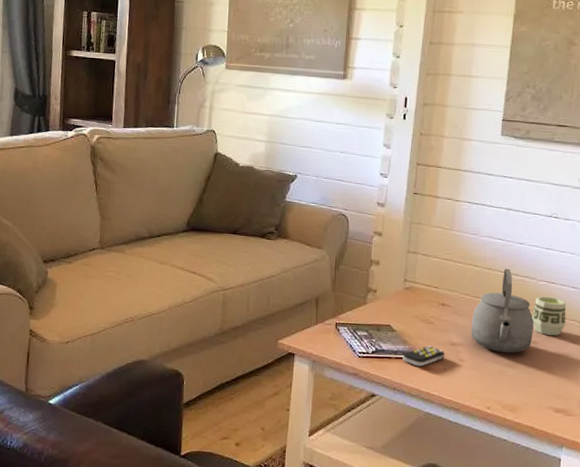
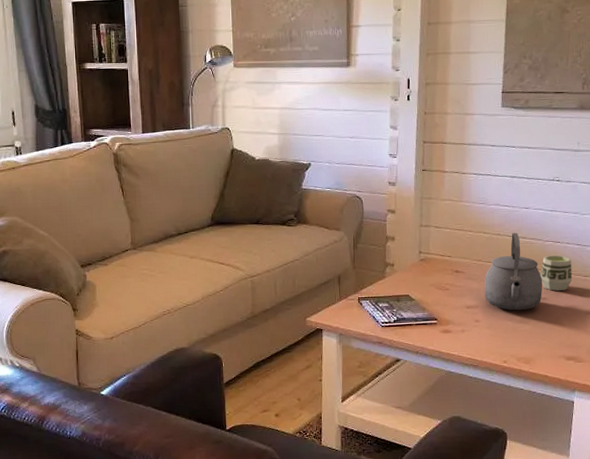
remote control: present [403,345,445,367] -> none [422,310,462,331]

